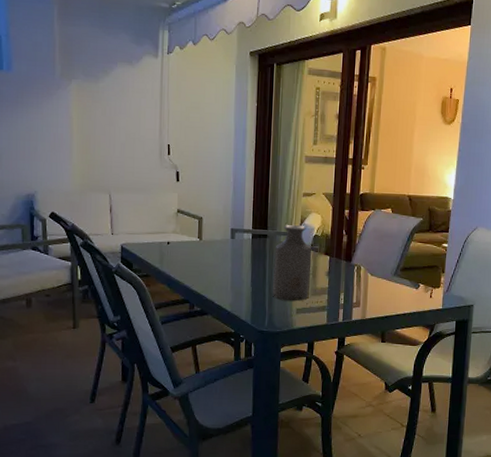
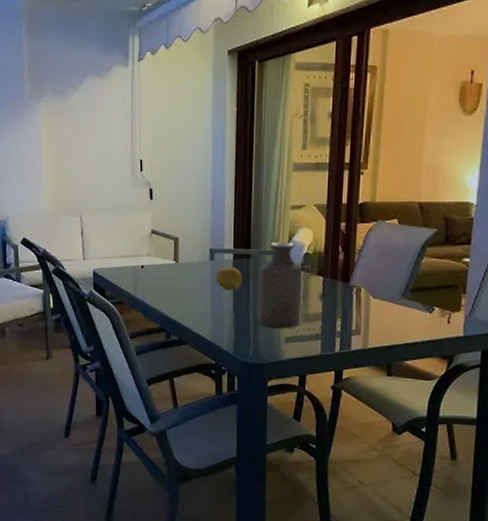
fruit: none [235,245,260,267] -> present [215,267,243,291]

